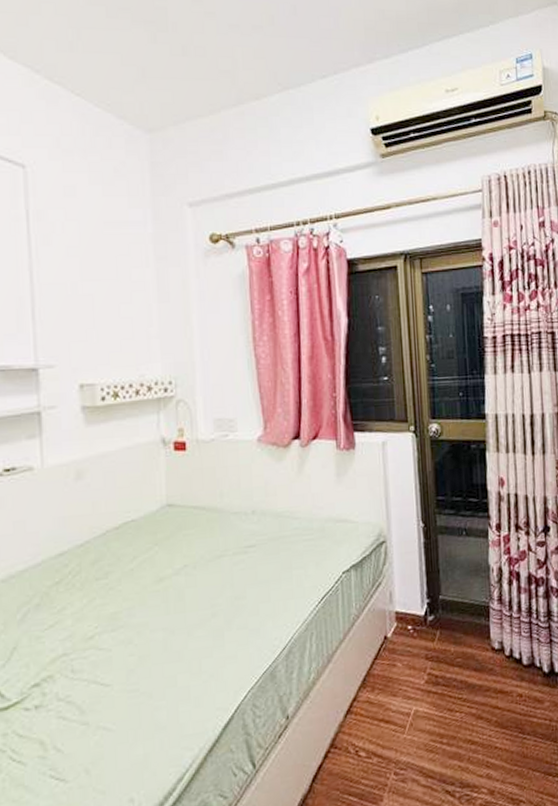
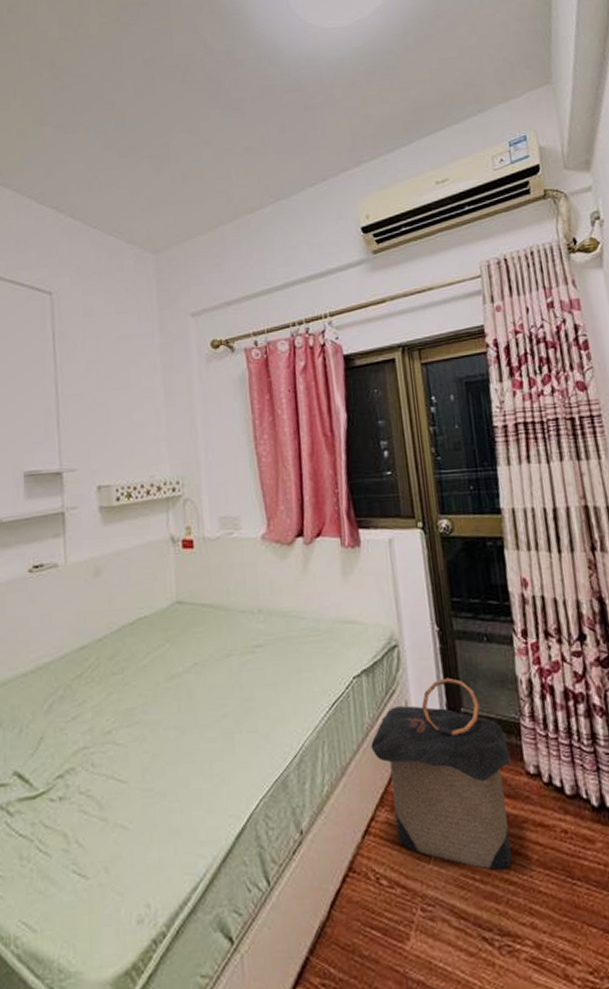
laundry hamper: none [356,569,479,734] -> present [371,677,512,870]

